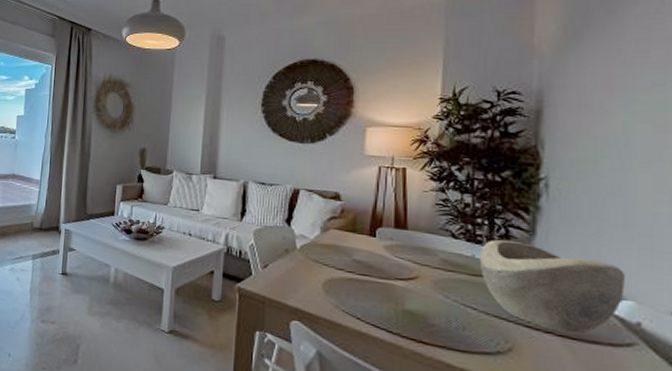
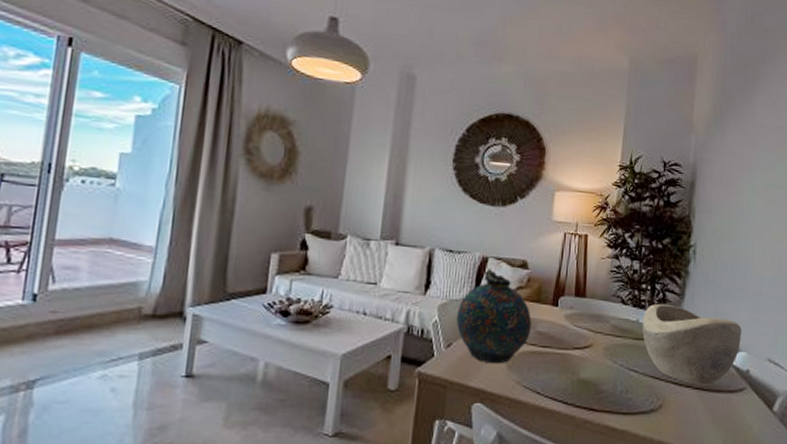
snuff bottle: none [271,199,347,287] -> present [456,269,532,364]

